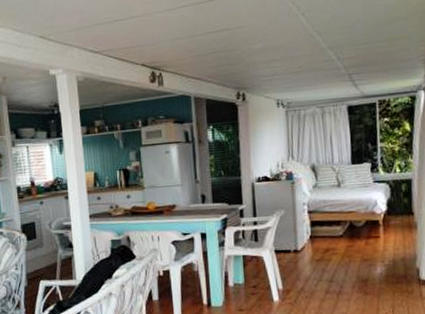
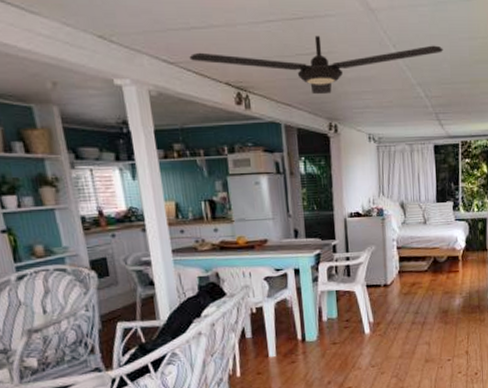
ceiling fan: none [111,8,356,67] -> present [189,35,443,94]

